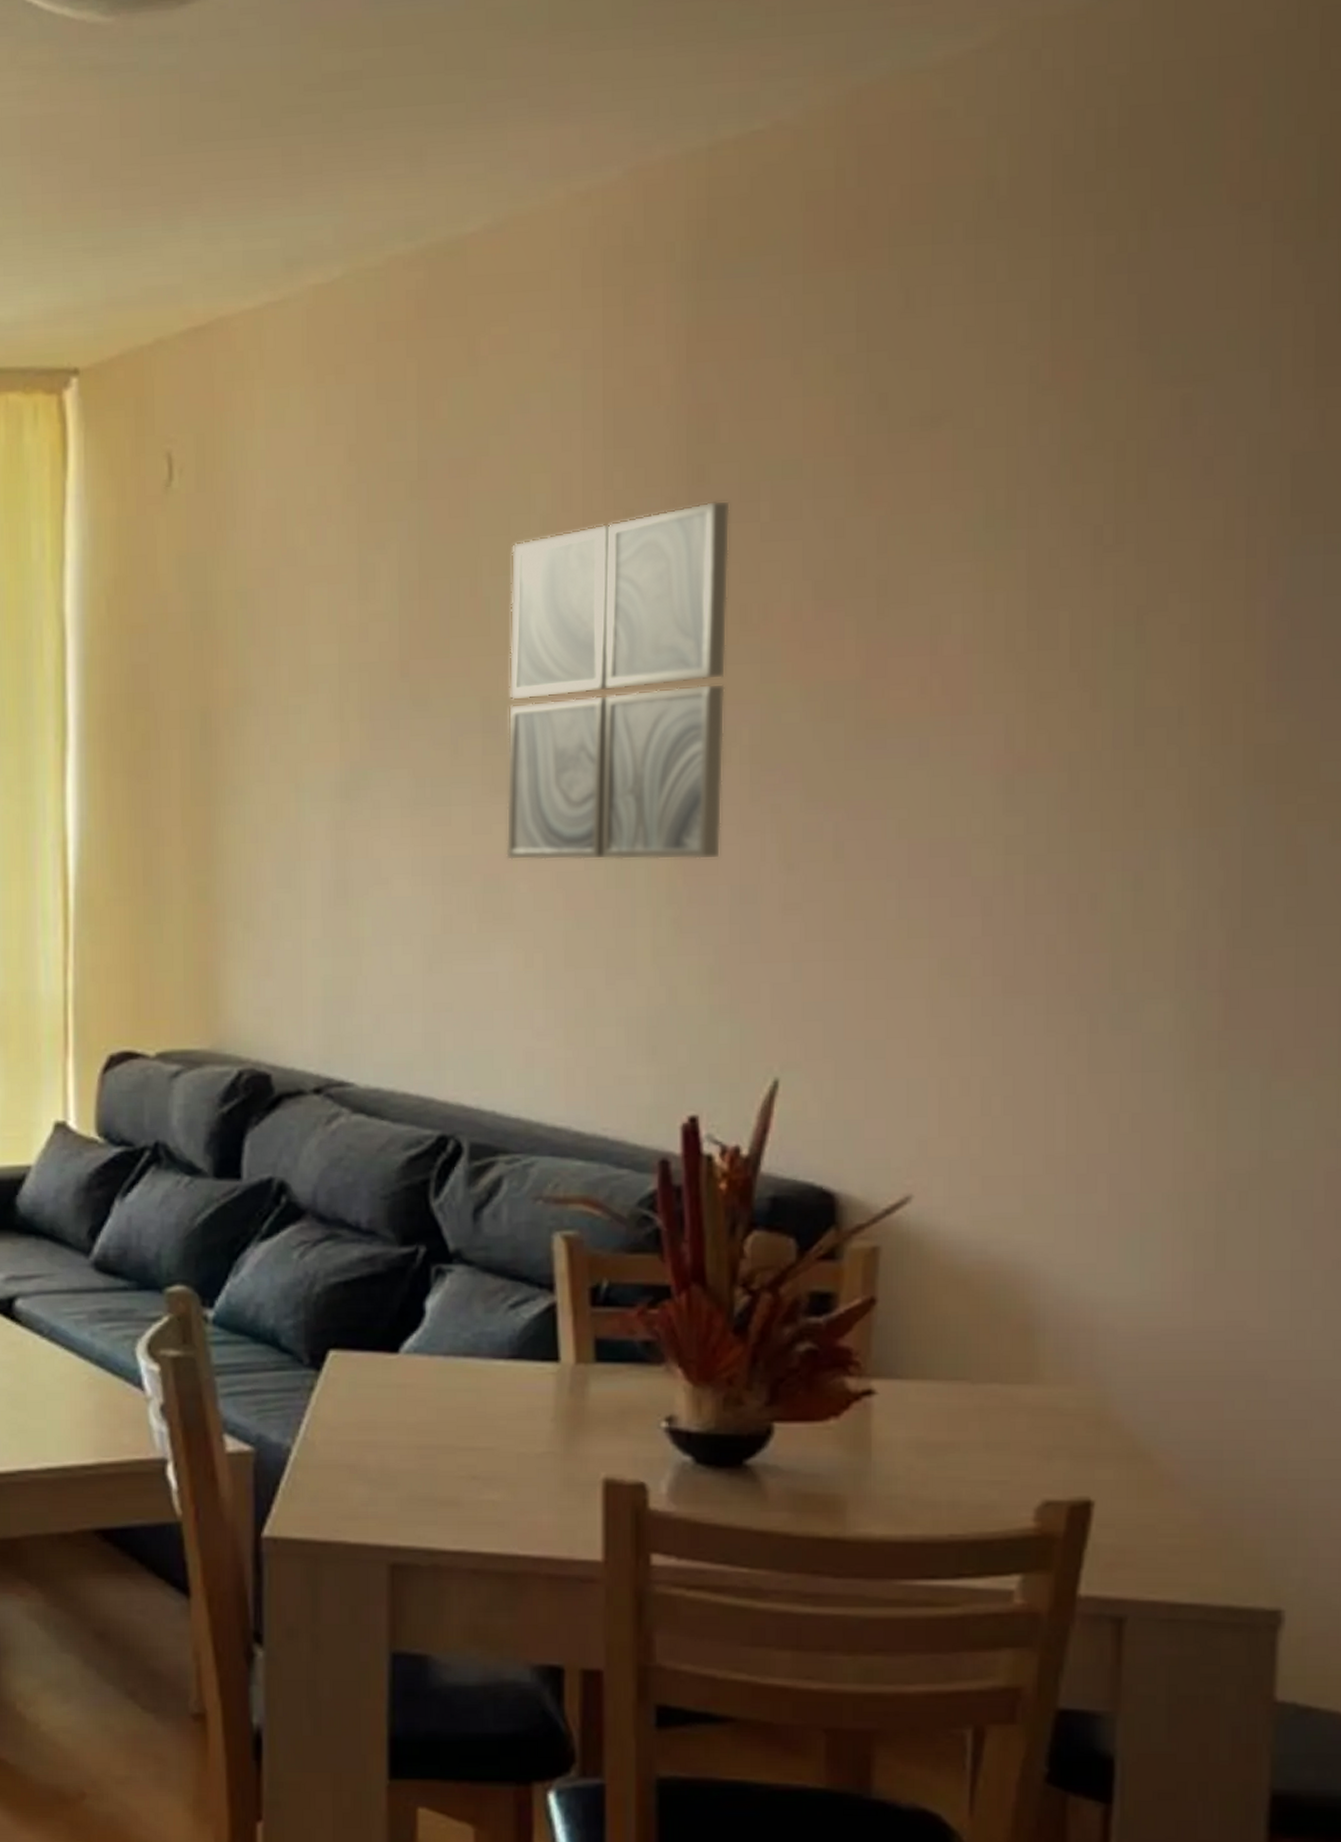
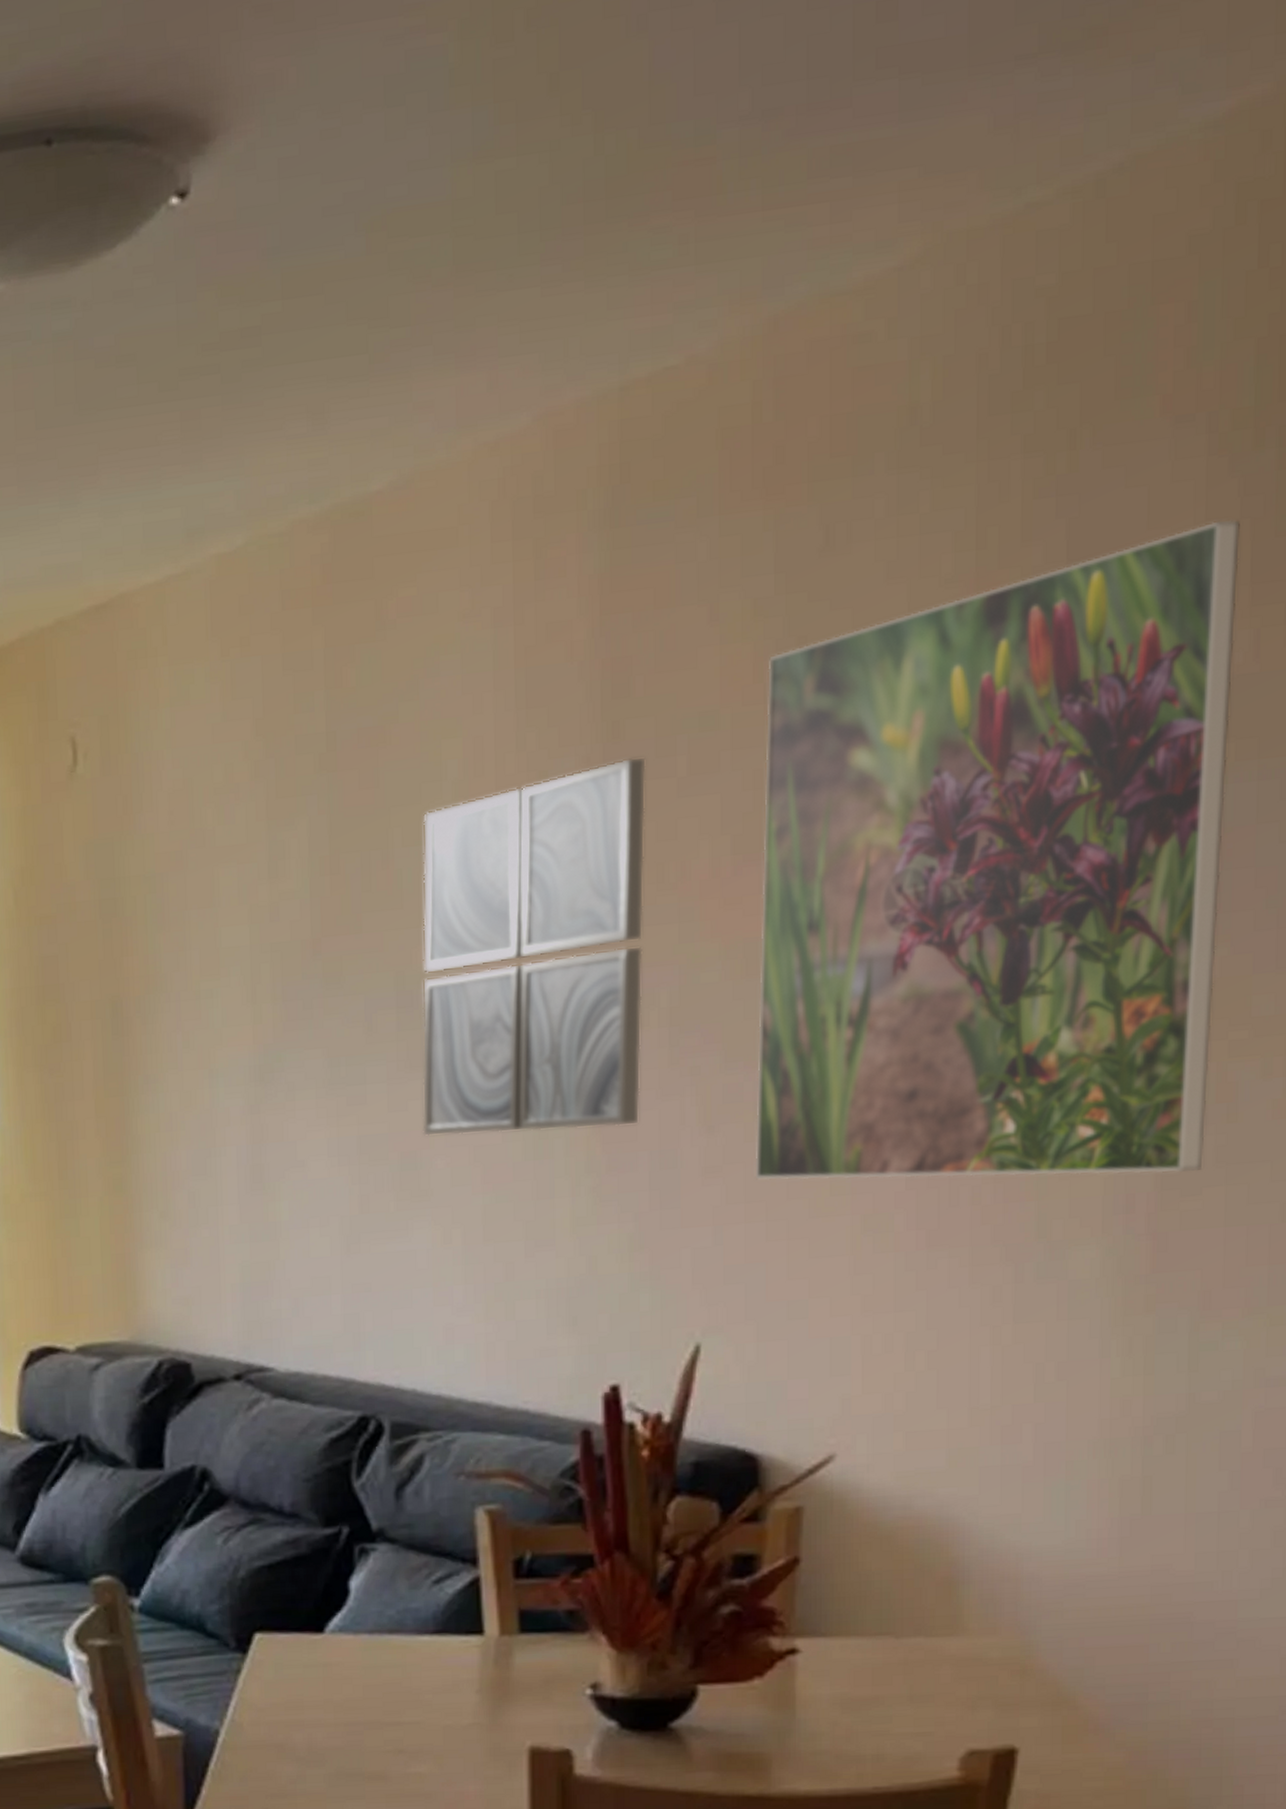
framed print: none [834,304,1306,931] -> present [755,519,1241,1181]

